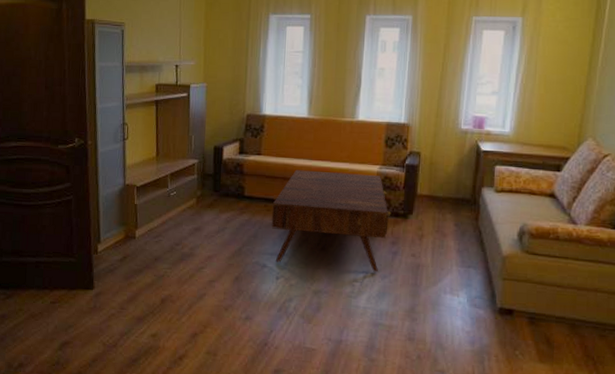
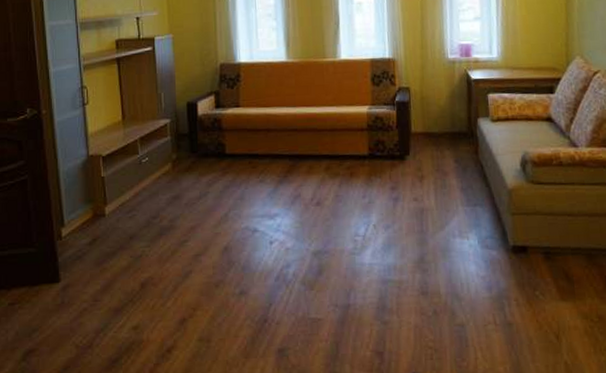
coffee table: present [271,170,391,272] -> none [257,116,387,225]

